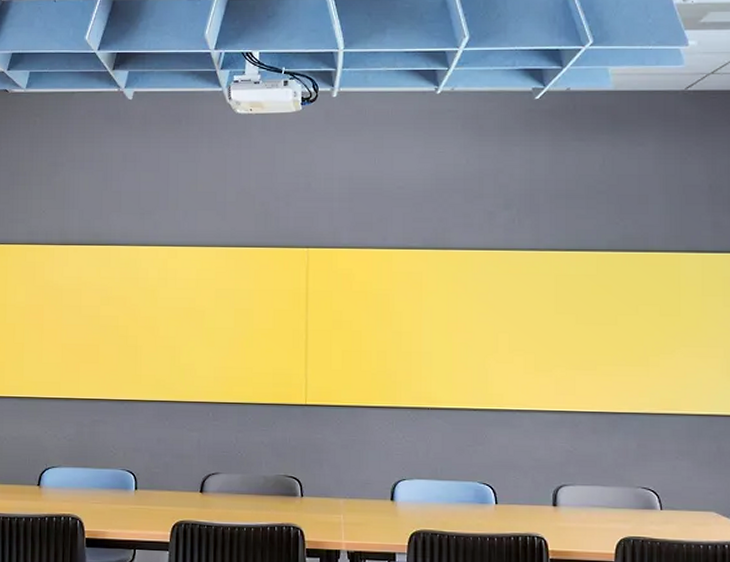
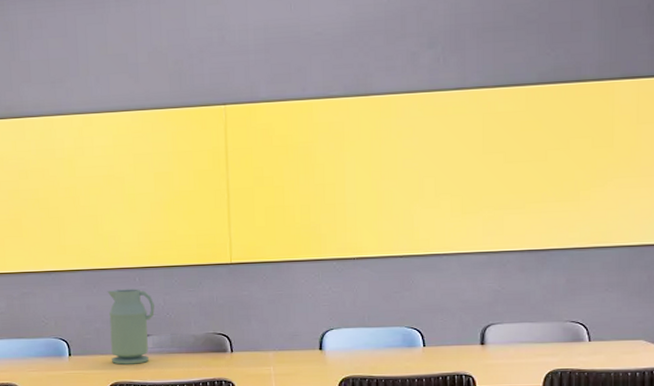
water jug: none [178,423,226,503] -> present [107,289,155,365]

